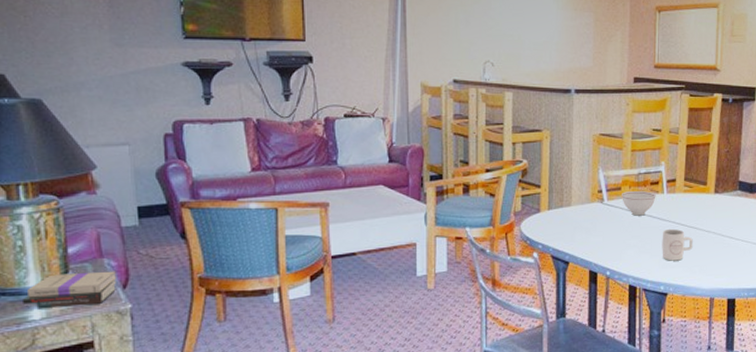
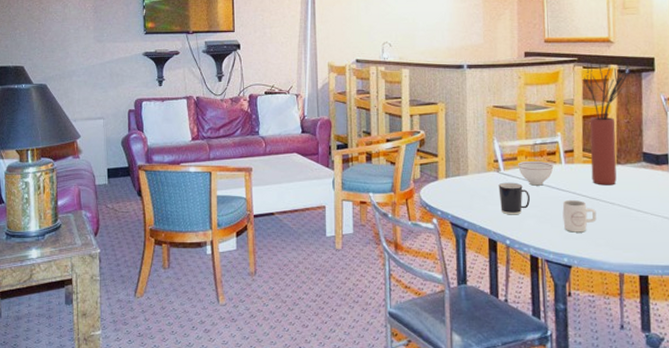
books: present [23,271,117,308] -> none [26,221,91,249]
mug: none [601,213,631,246] -> present [498,182,530,215]
vase: none [689,87,734,214] -> present [583,59,631,186]

